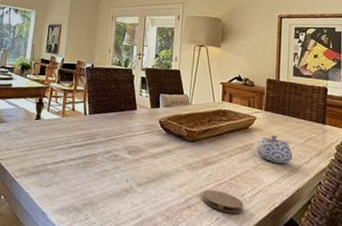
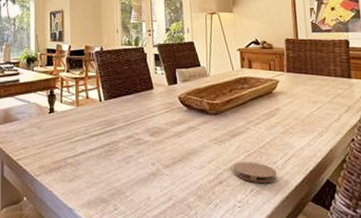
teapot: present [256,134,293,164] -> none [282,96,322,125]

